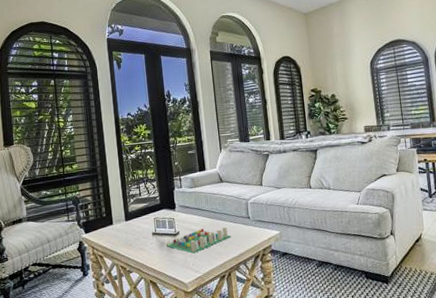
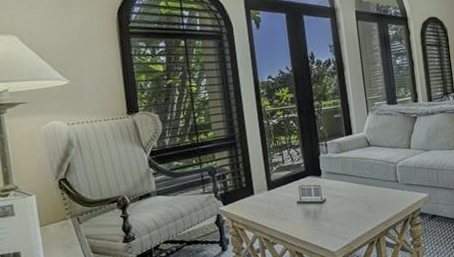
board game: present [166,226,231,254] -> none [312,191,380,221]

